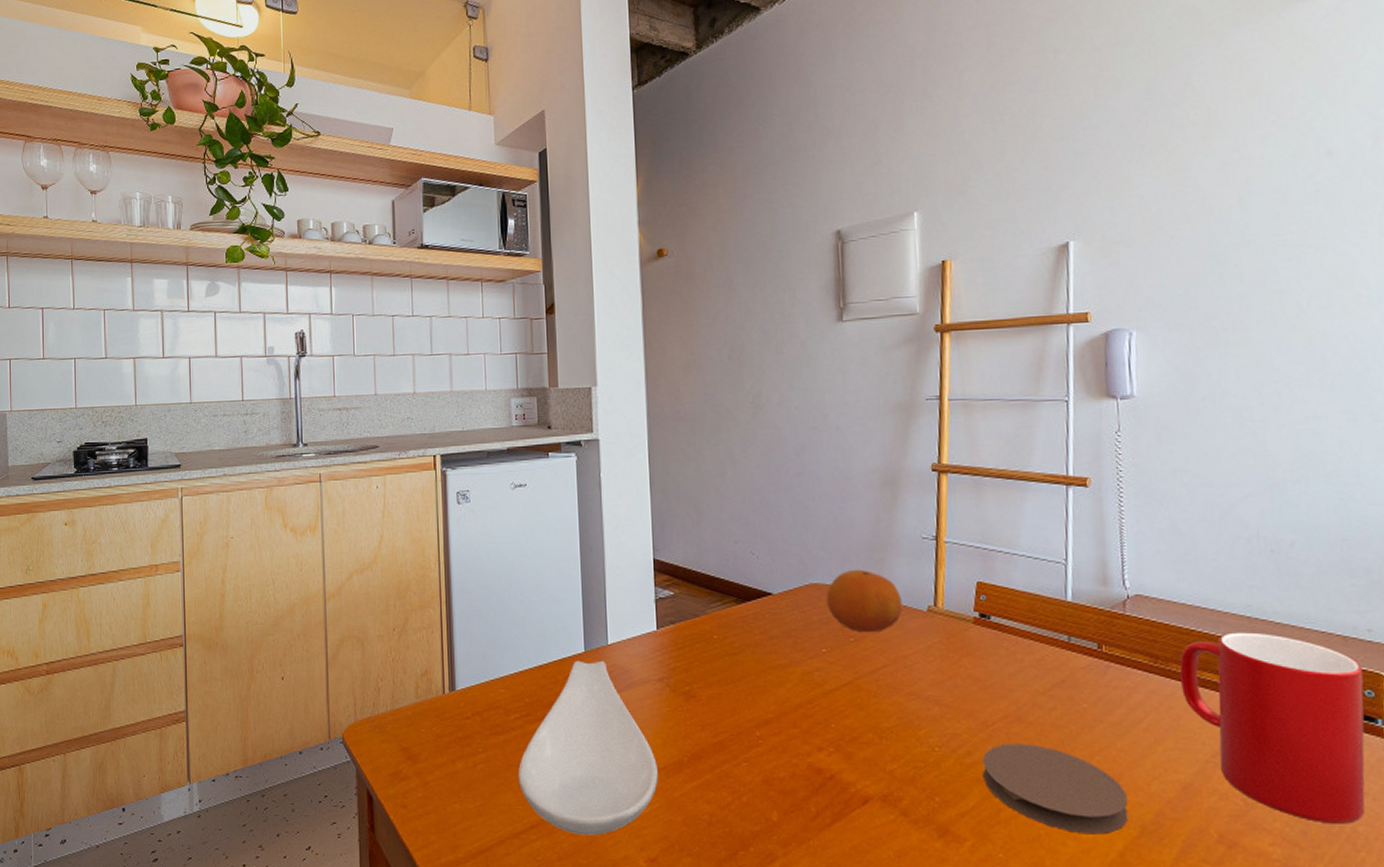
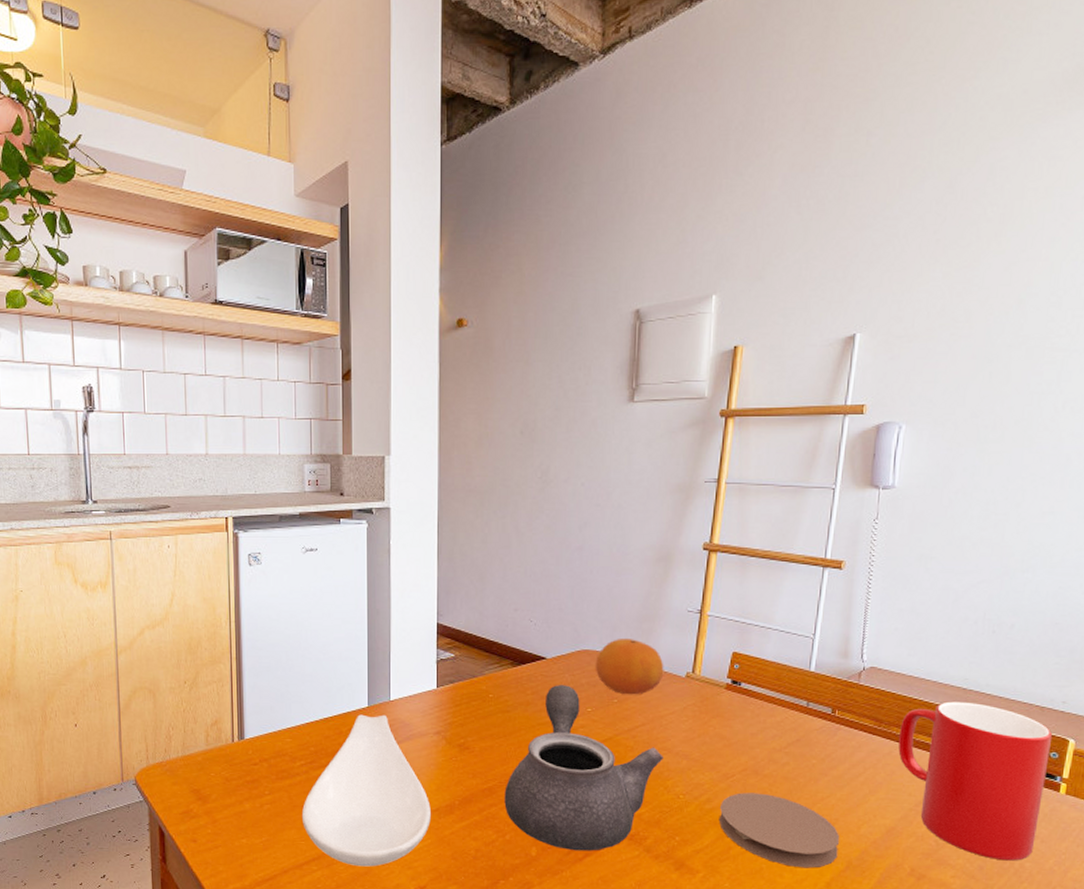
teapot: none [737,623,912,815] -> present [504,685,663,851]

